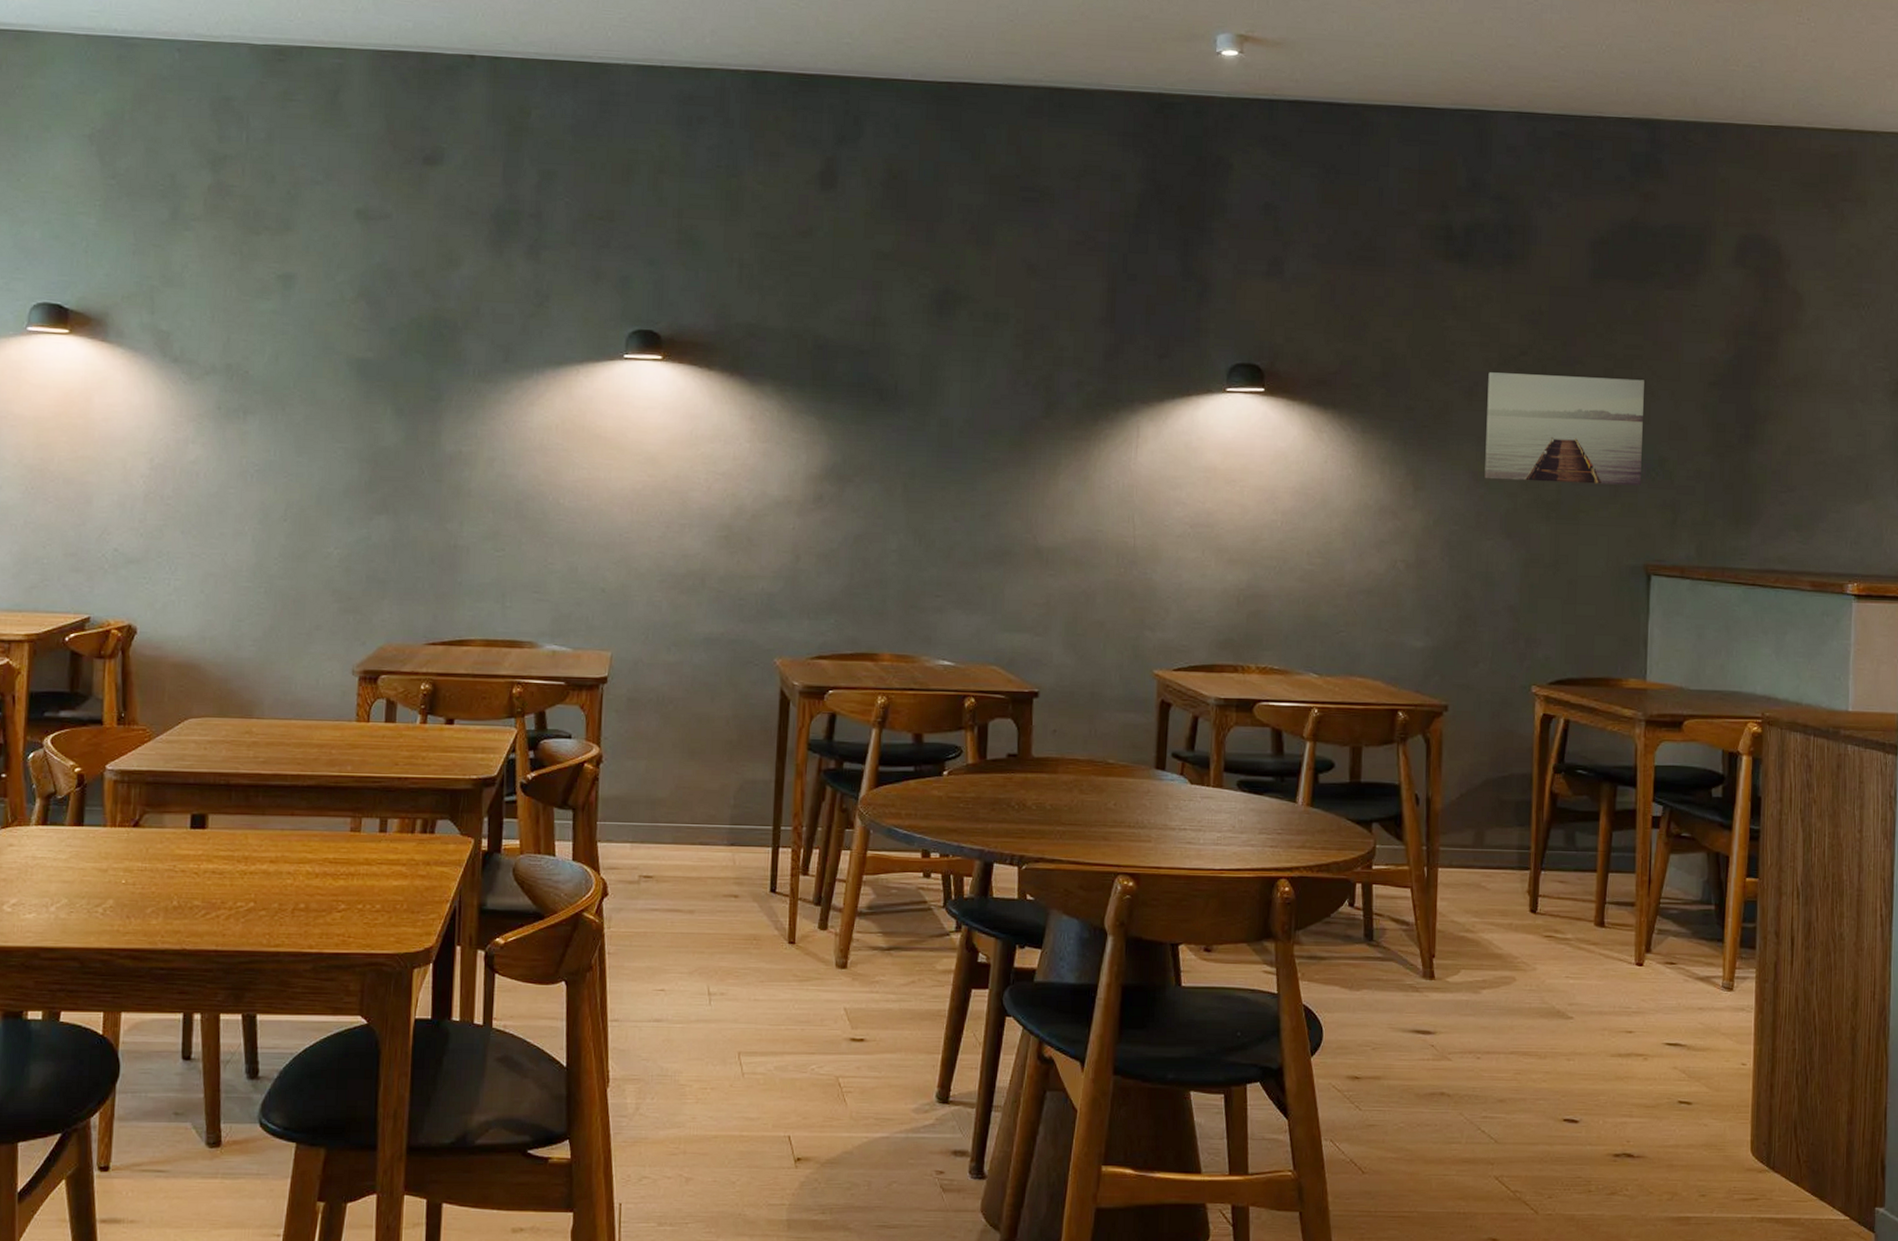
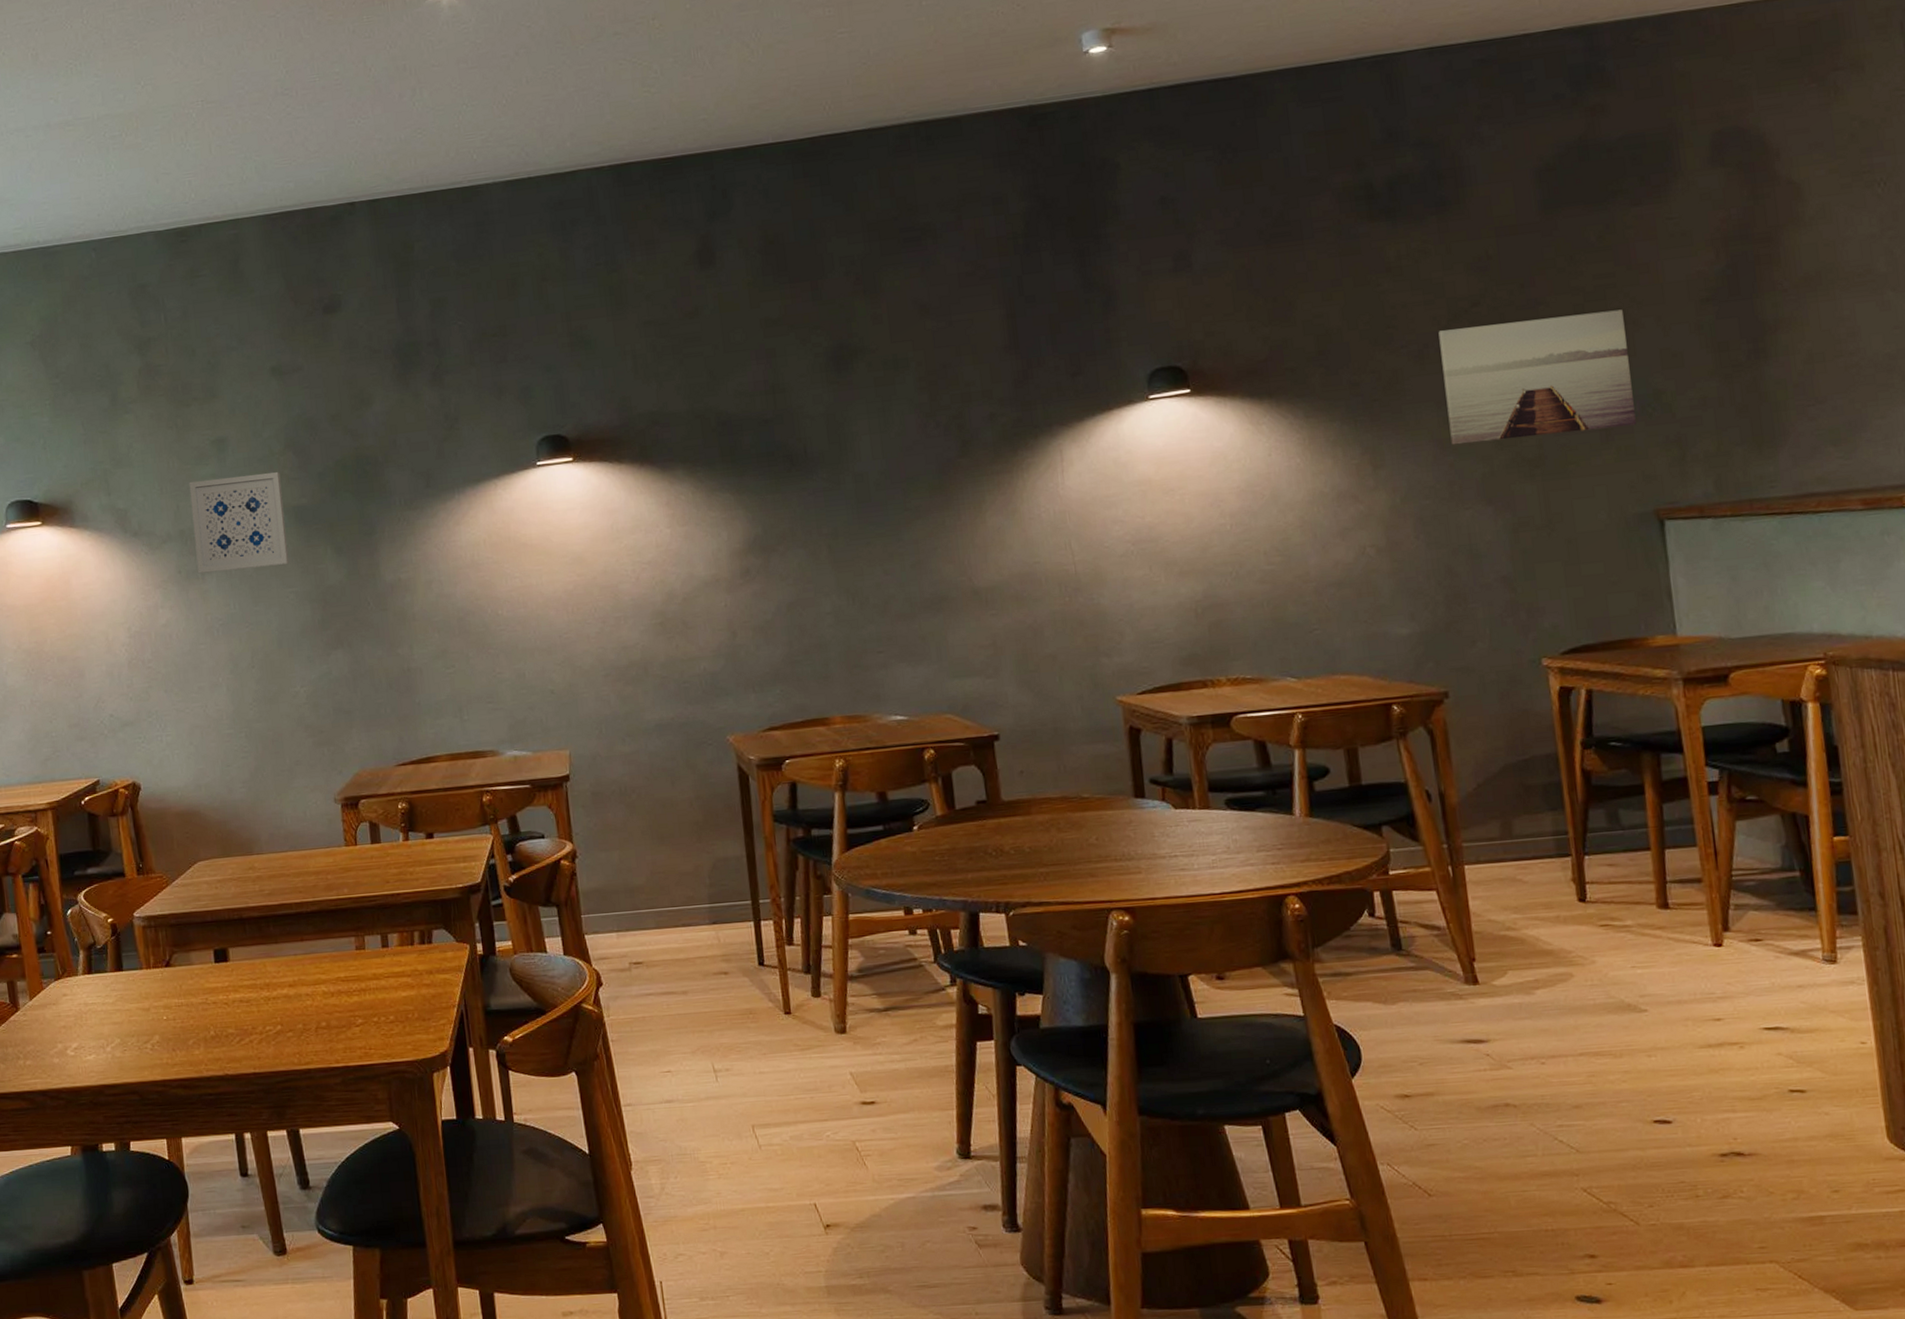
wall art: none [240,314,348,418] -> present [189,471,290,574]

